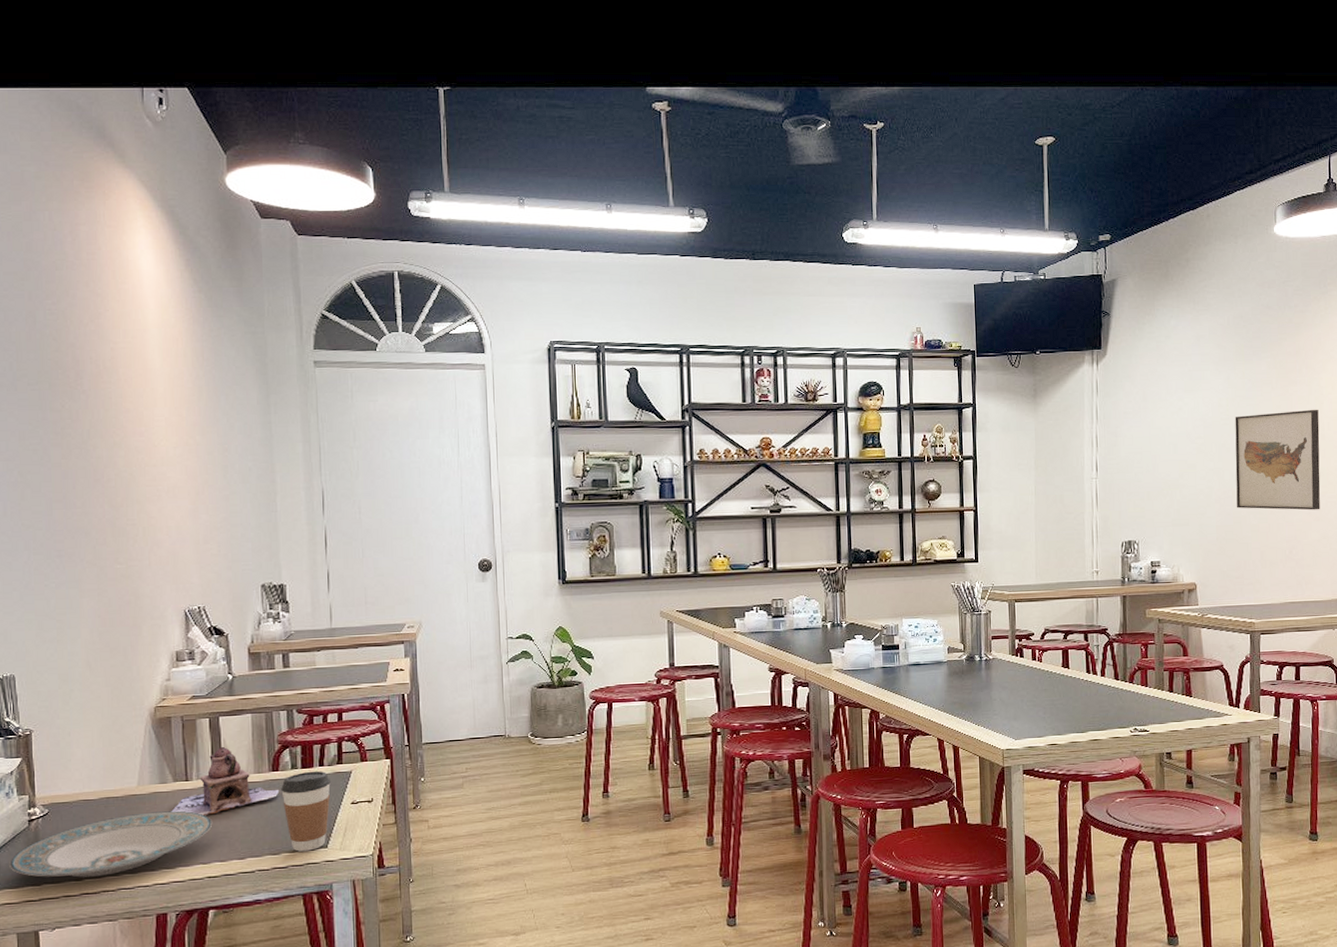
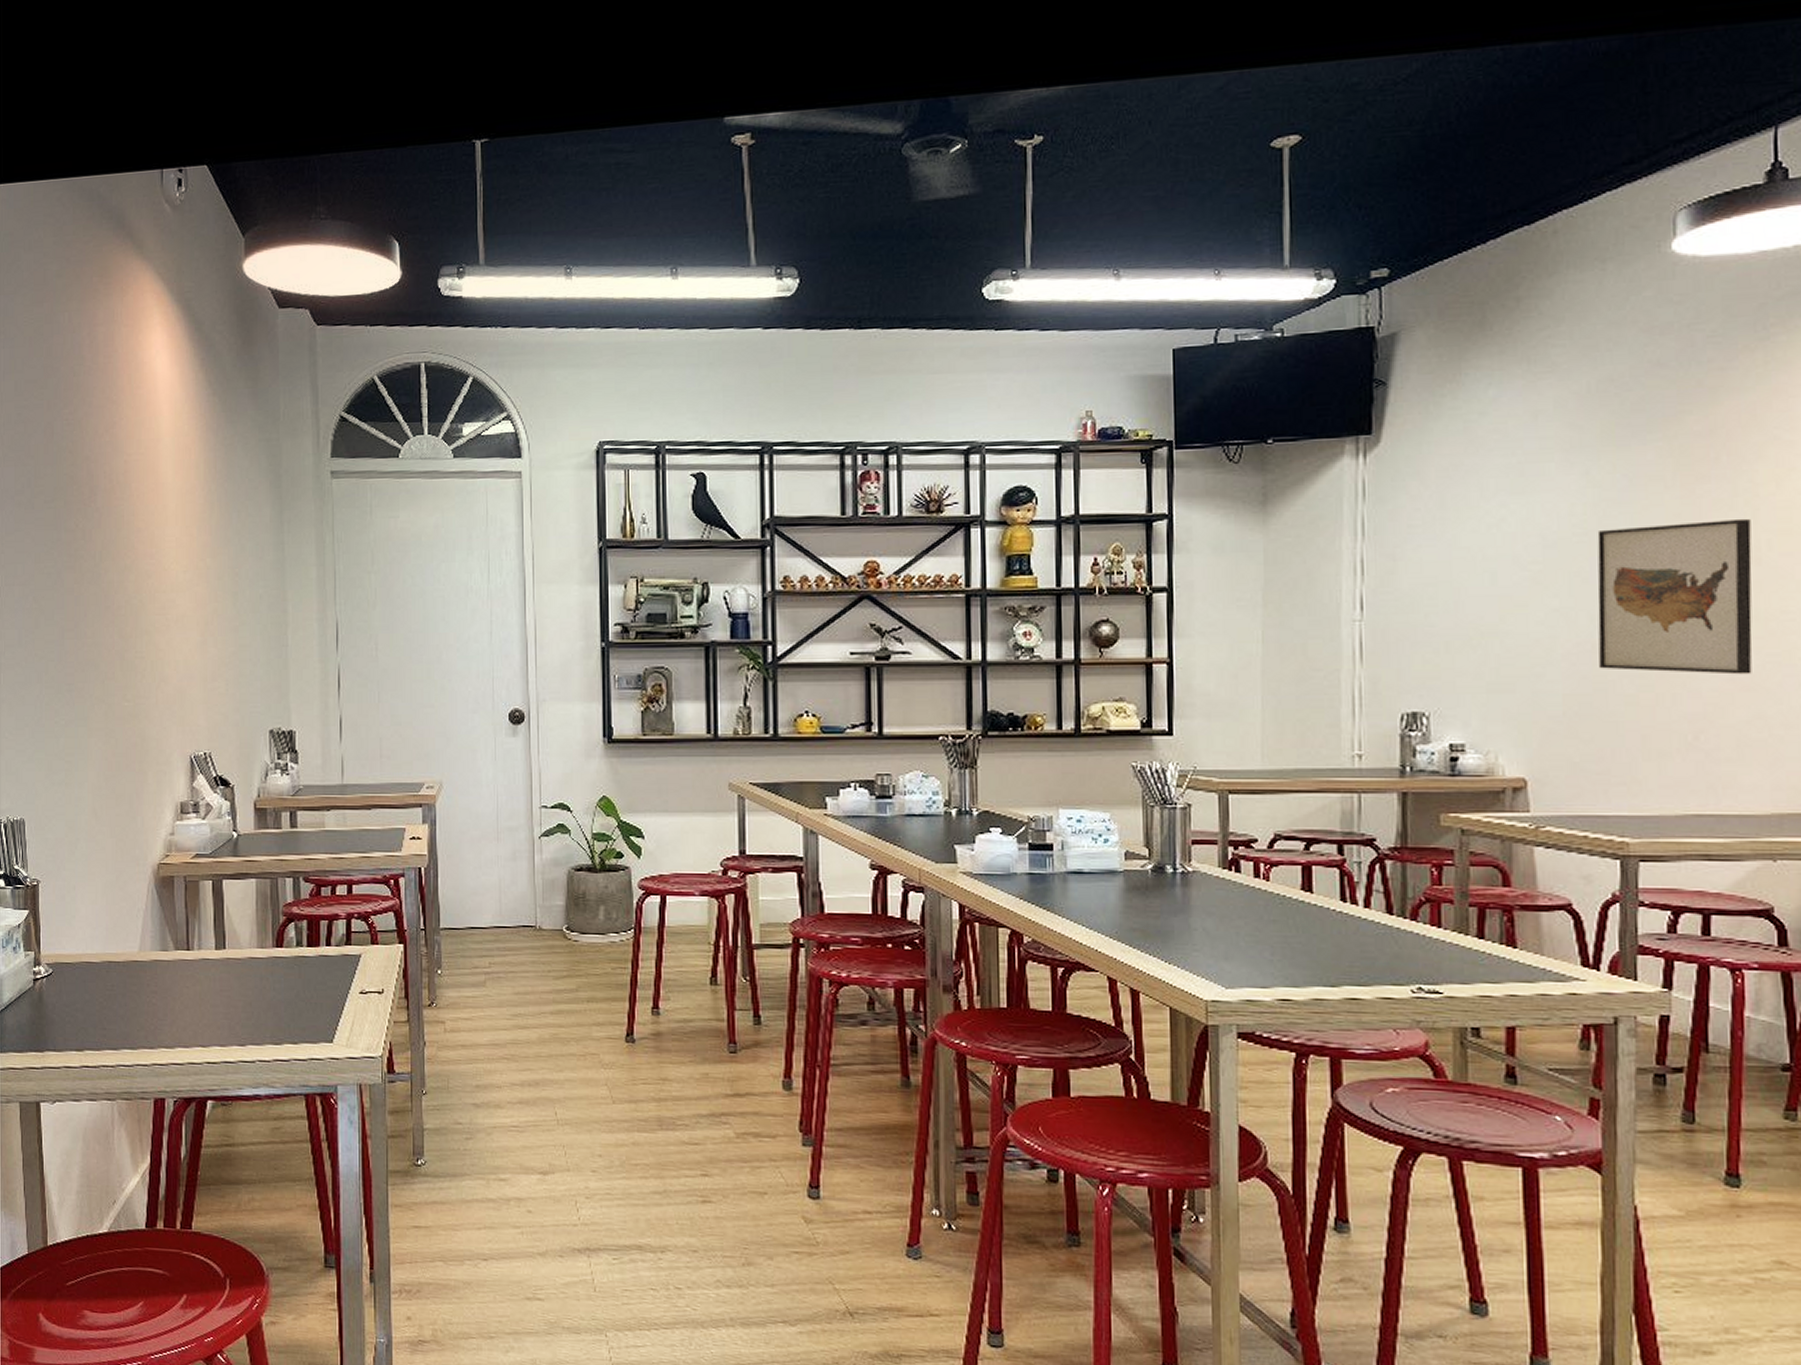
plate: present [9,811,213,878] -> none [15,982,213,1049]
teapot: present [171,746,280,815] -> none [171,914,284,991]
coffee cup: present [281,770,331,852] -> none [285,950,338,1044]

